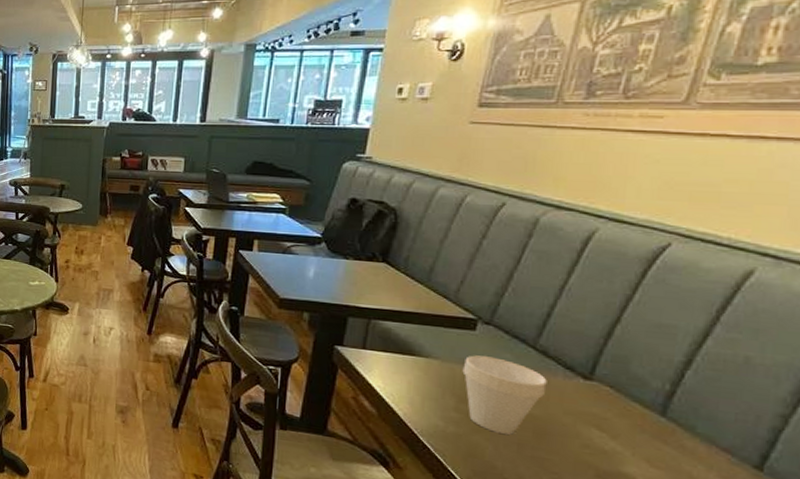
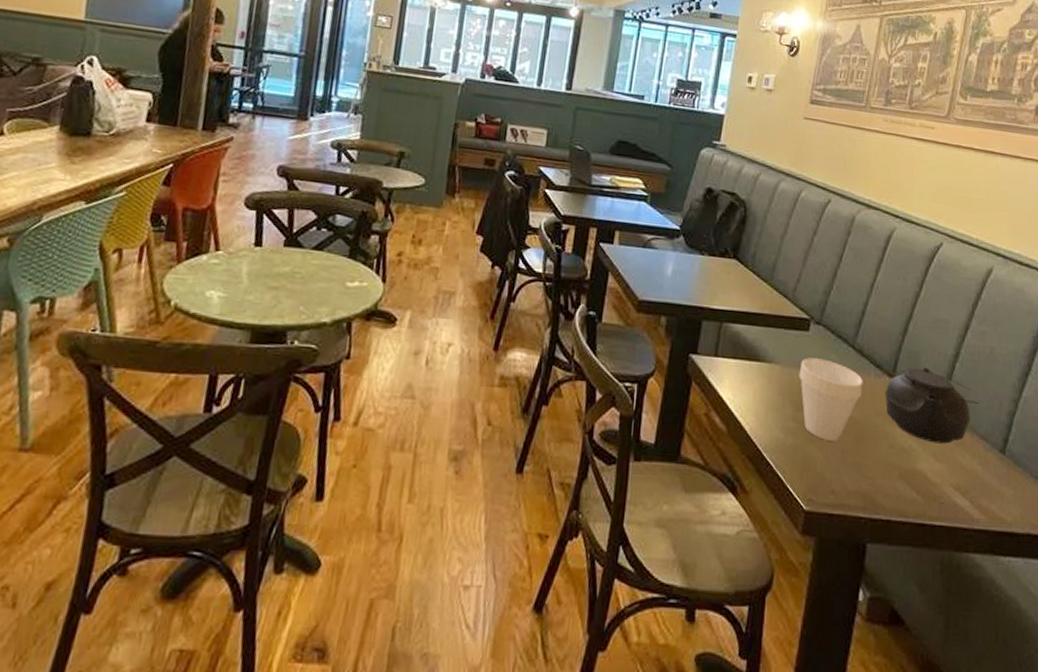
teapot: none [577,372,723,452] -> present [885,367,979,444]

